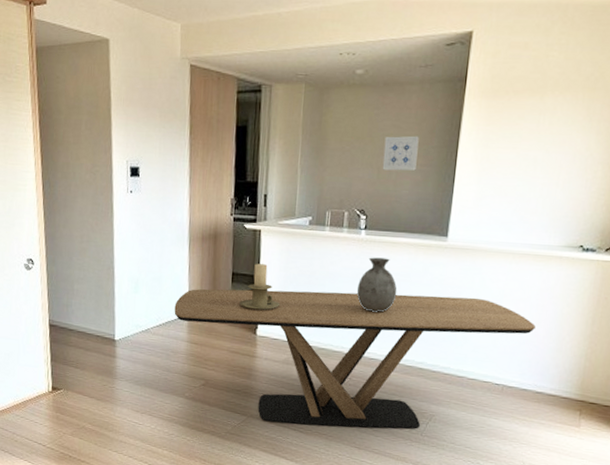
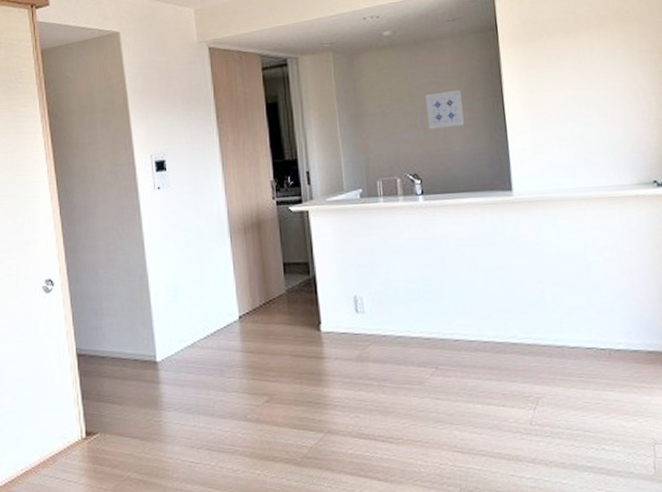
dining table: present [174,289,536,429] -> none [222,253,629,436]
candle holder: present [239,263,281,311] -> none [296,248,343,303]
vase: present [357,257,397,313] -> none [425,223,471,286]

